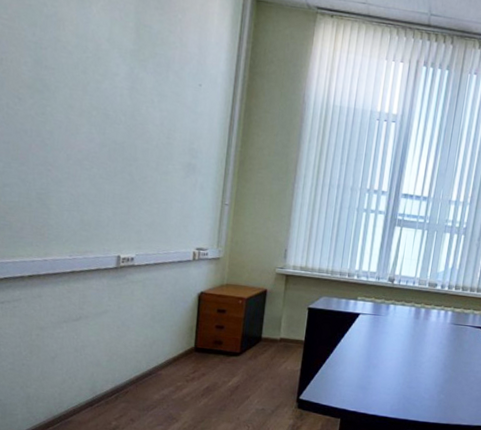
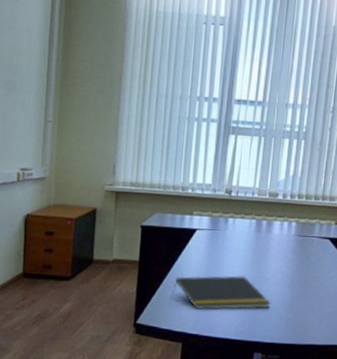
notepad: none [334,357,425,390] -> present [172,275,272,310]

